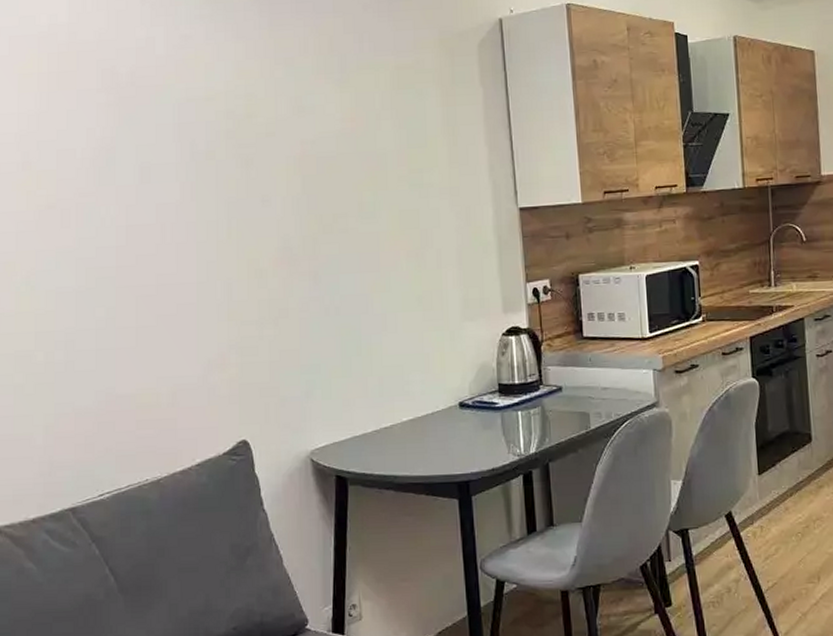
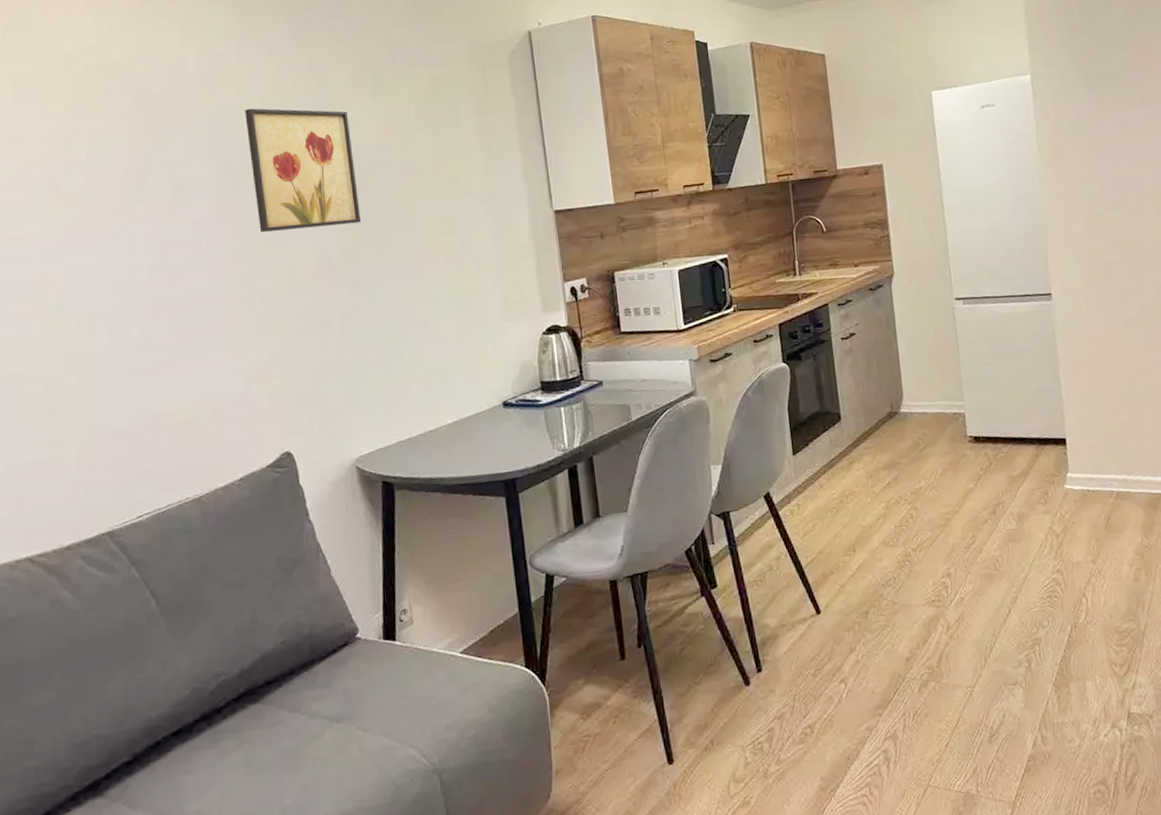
wall art: none [211,92,324,218] -> present [245,108,362,232]

